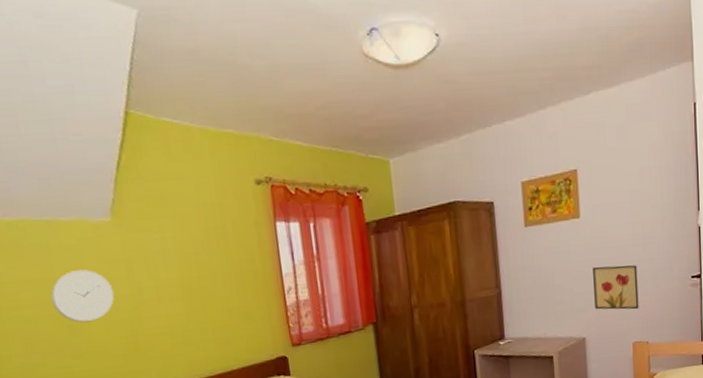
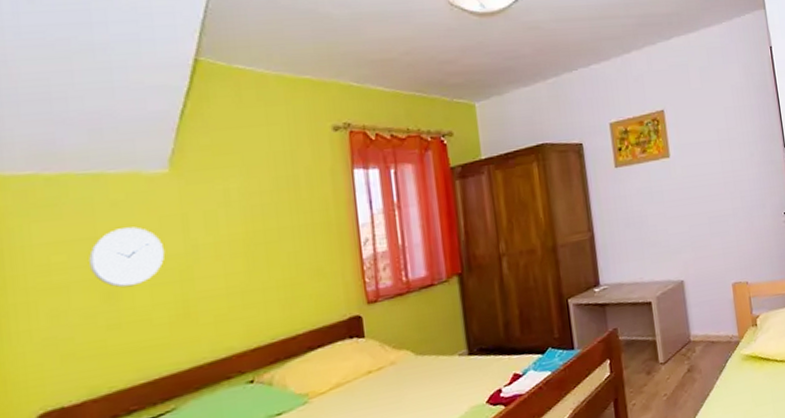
wall art: present [593,265,639,310] -> none [686,203,736,251]

